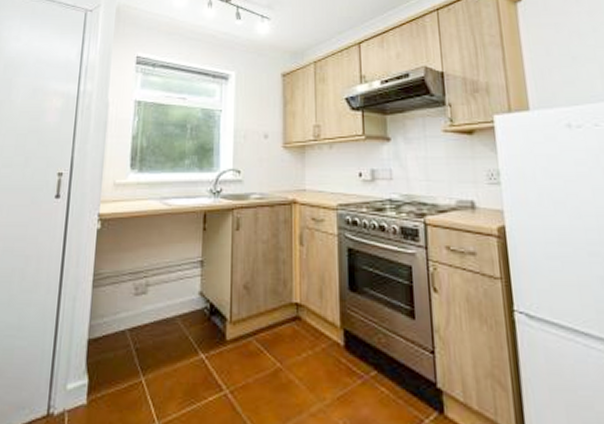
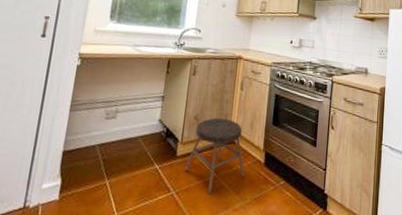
stool: none [238,285,319,393] -> present [184,117,245,194]

